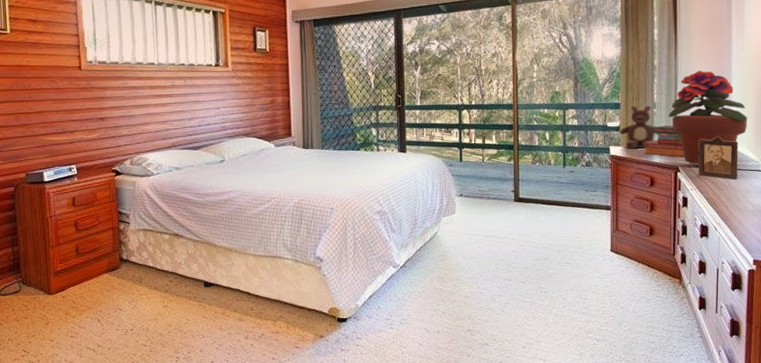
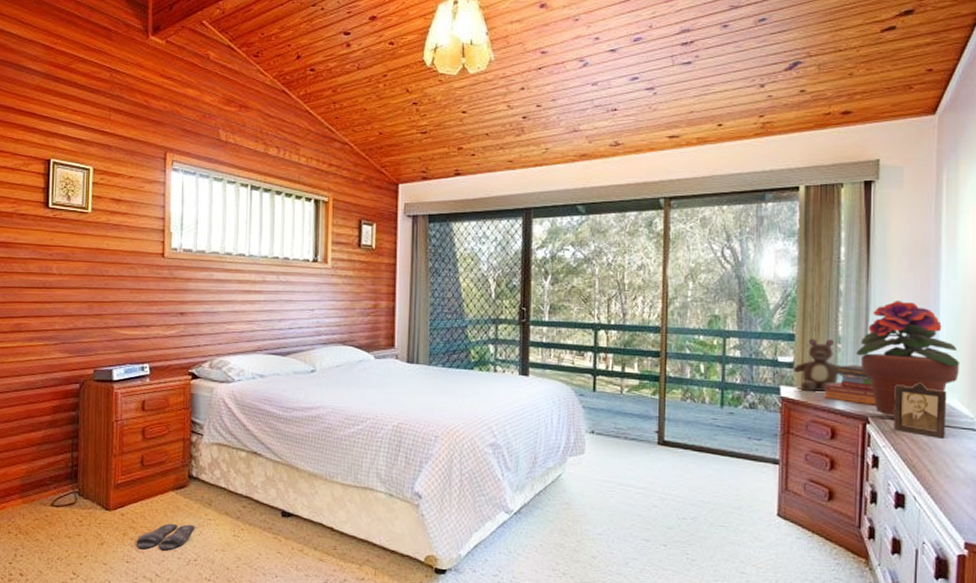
slippers: none [78,300,130,325] -> present [136,523,195,551]

